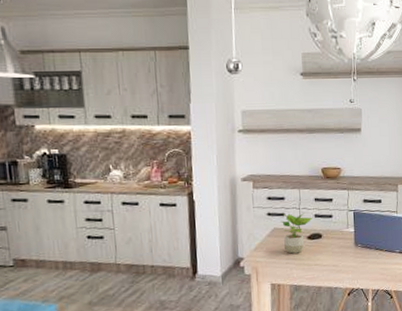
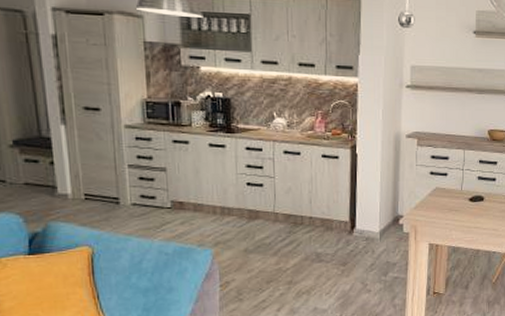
potted plant: present [281,213,312,254] -> none [443,173,475,215]

